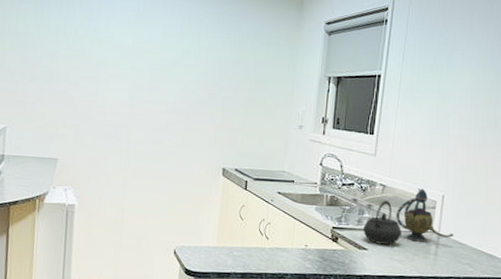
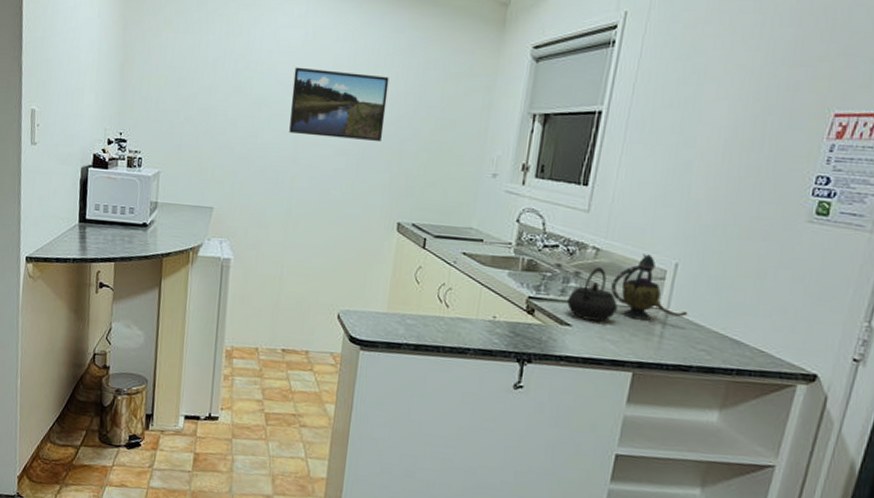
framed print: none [126,35,211,100] -> present [289,67,389,142]

